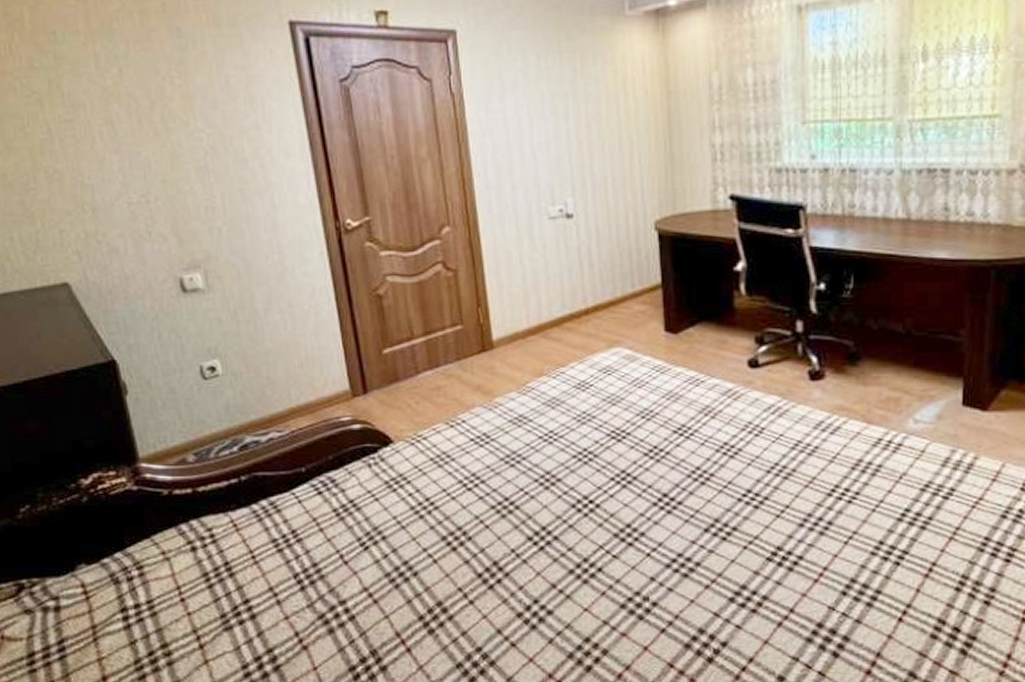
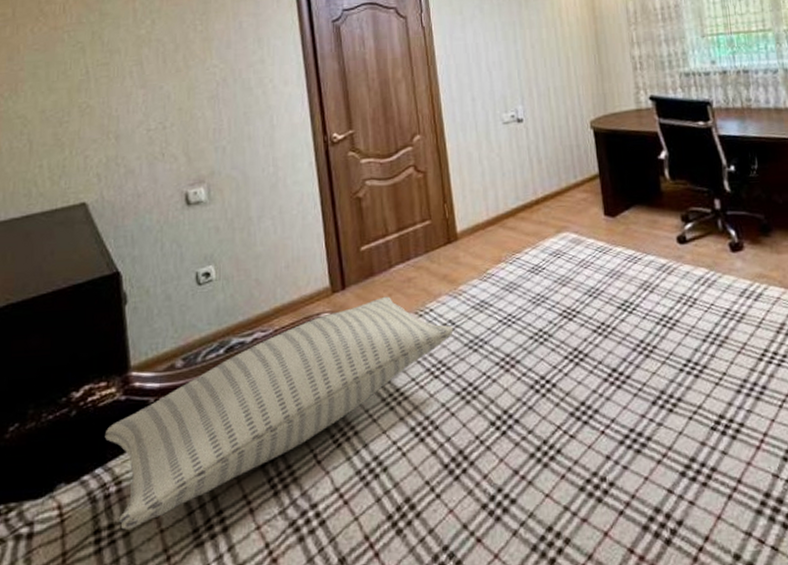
pillow: none [120,404,488,610] -> present [104,296,454,530]

